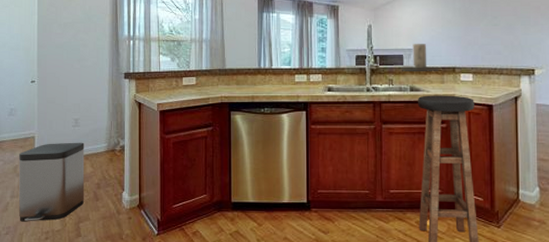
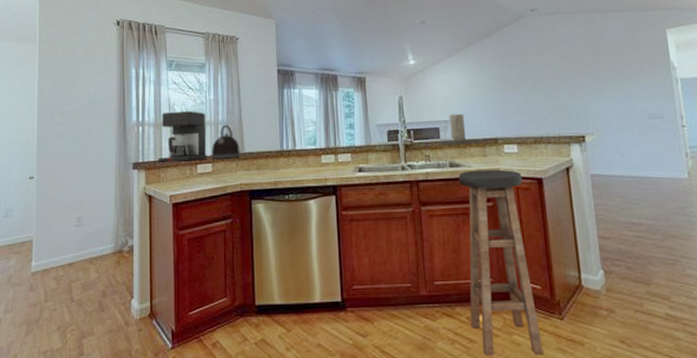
pedal bin: present [19,142,85,222] -> none [13,244,88,341]
coffee maker: none [147,29,192,75] -> present [158,111,207,164]
kettle: none [195,43,223,74] -> present [211,125,241,160]

